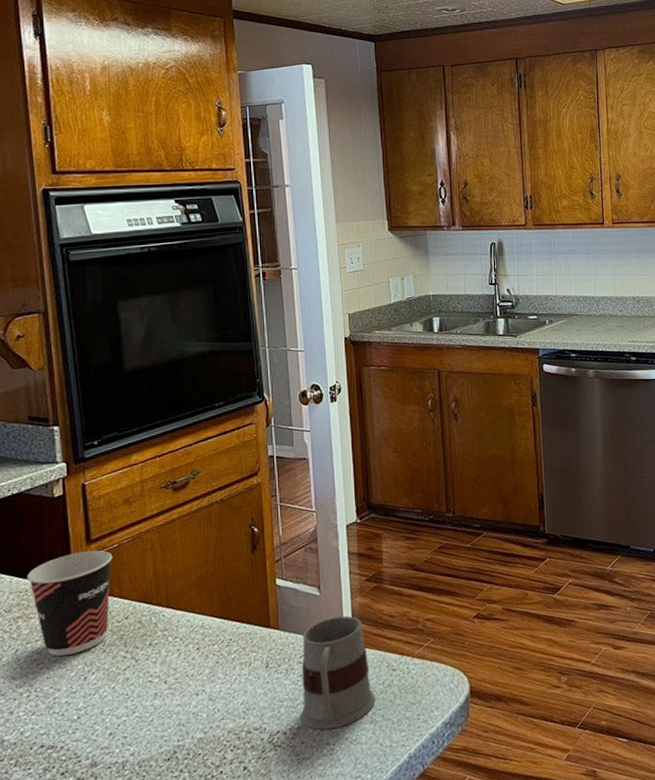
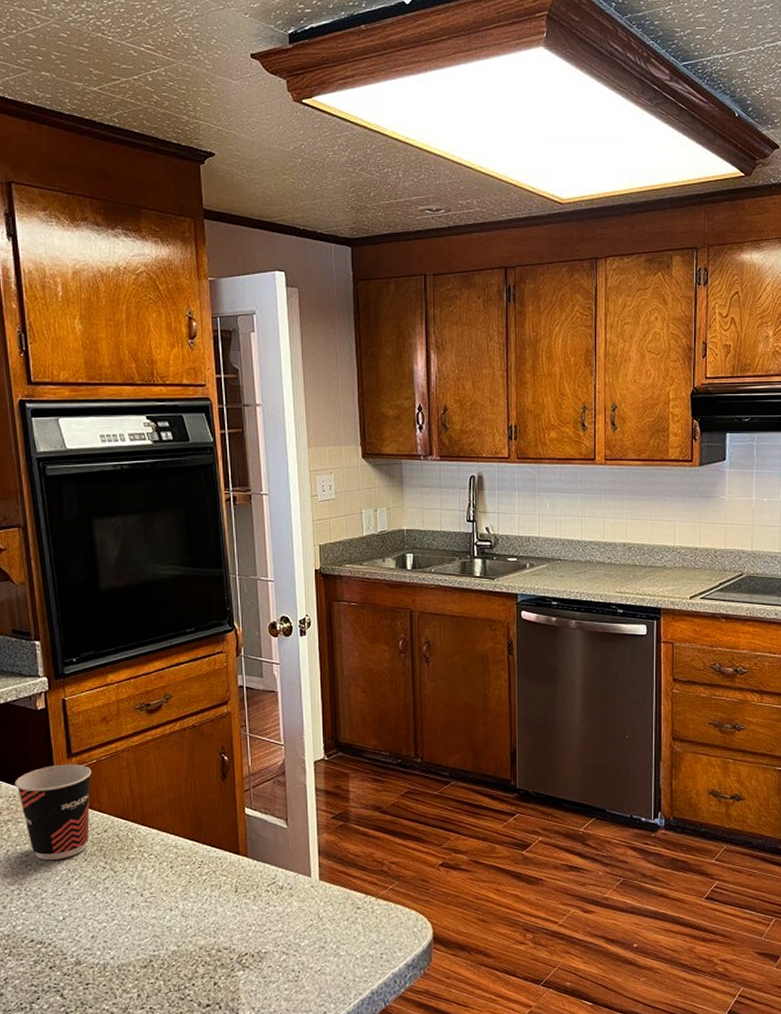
mug: present [300,615,376,730] -> none [267,850,340,957]

